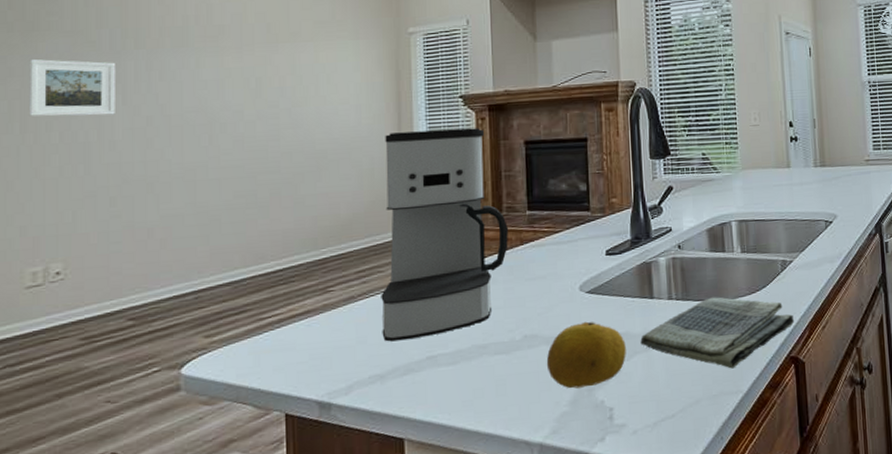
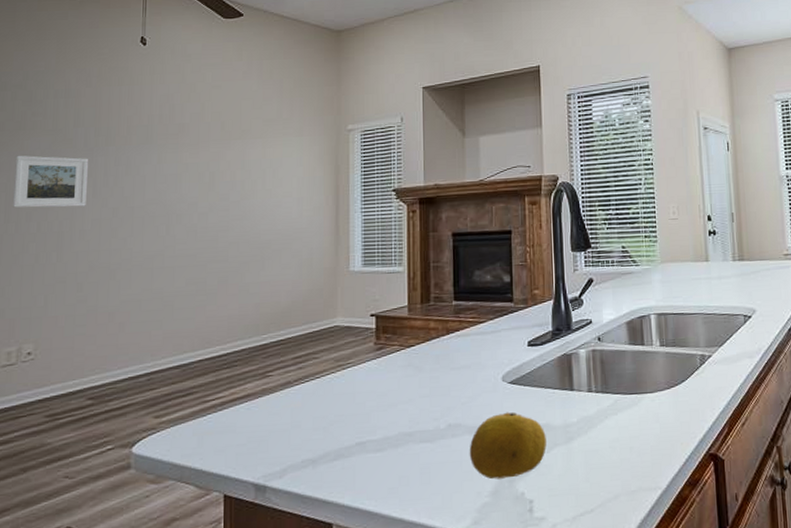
coffee maker: present [381,128,509,342] -> none [315,220,436,427]
dish towel: present [640,297,795,369] -> none [560,390,714,464]

